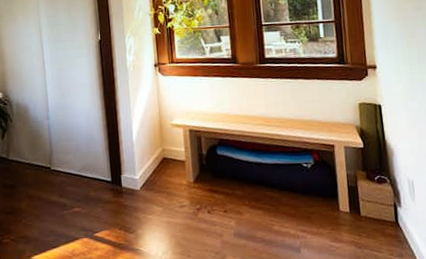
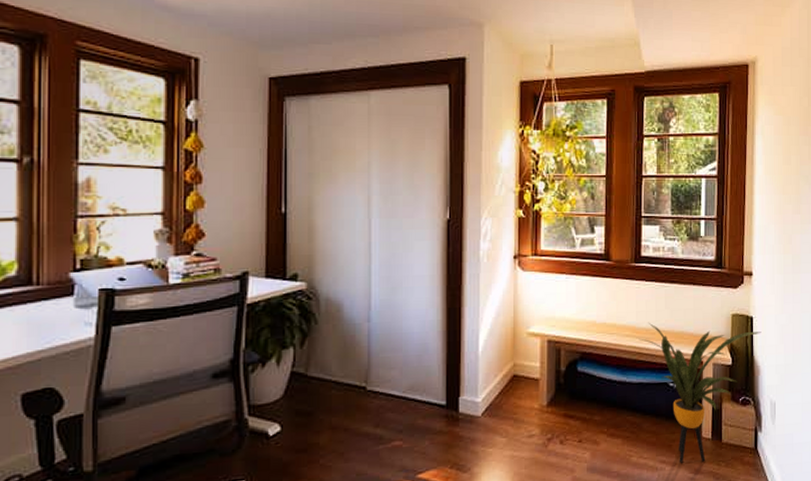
house plant: none [270,112,392,233] -> present [638,322,762,463]

